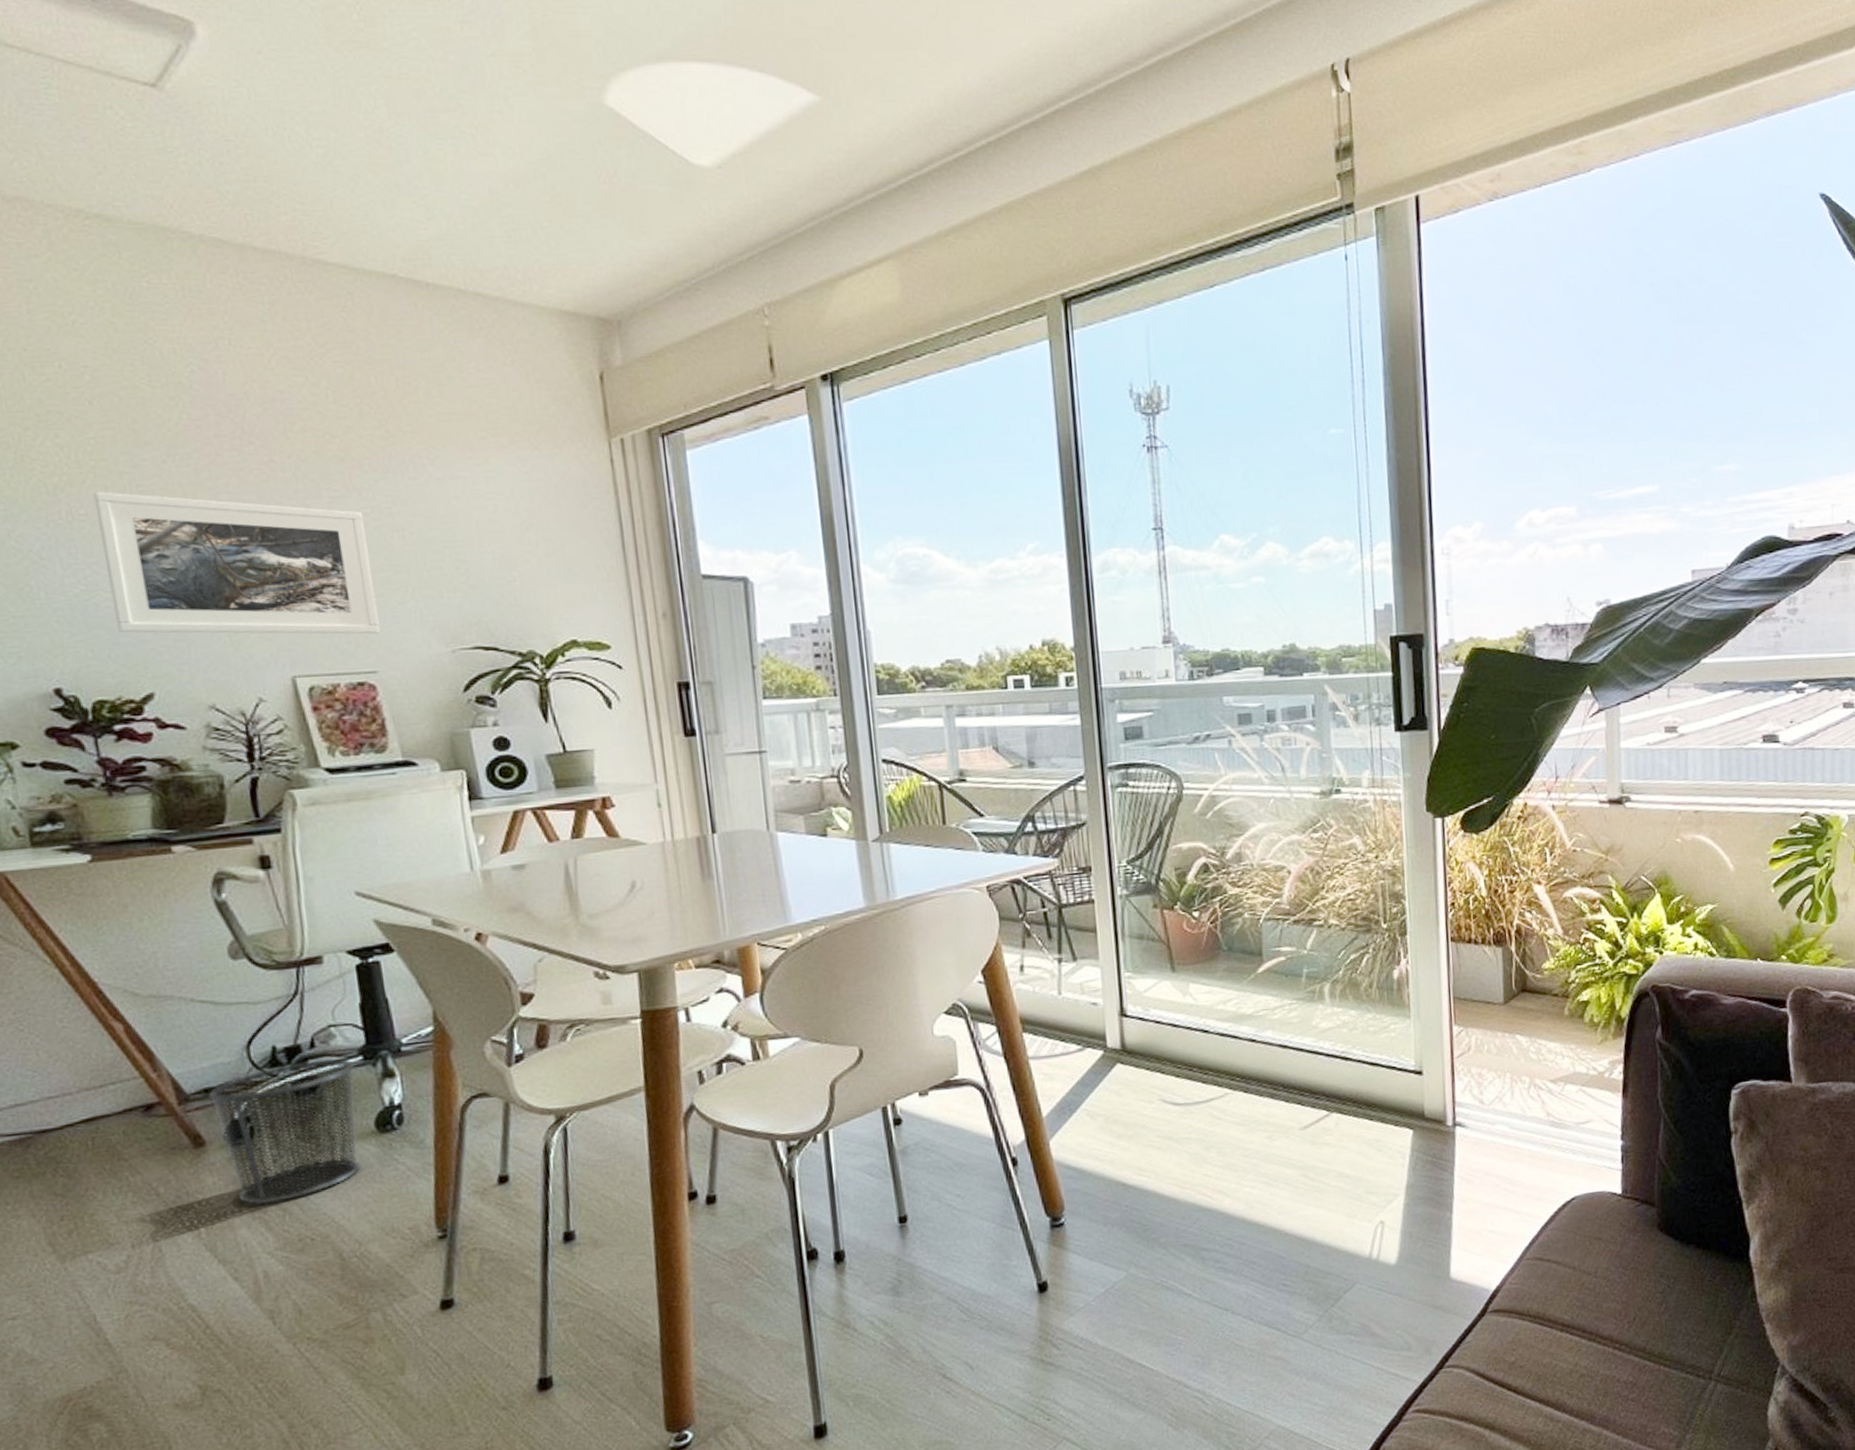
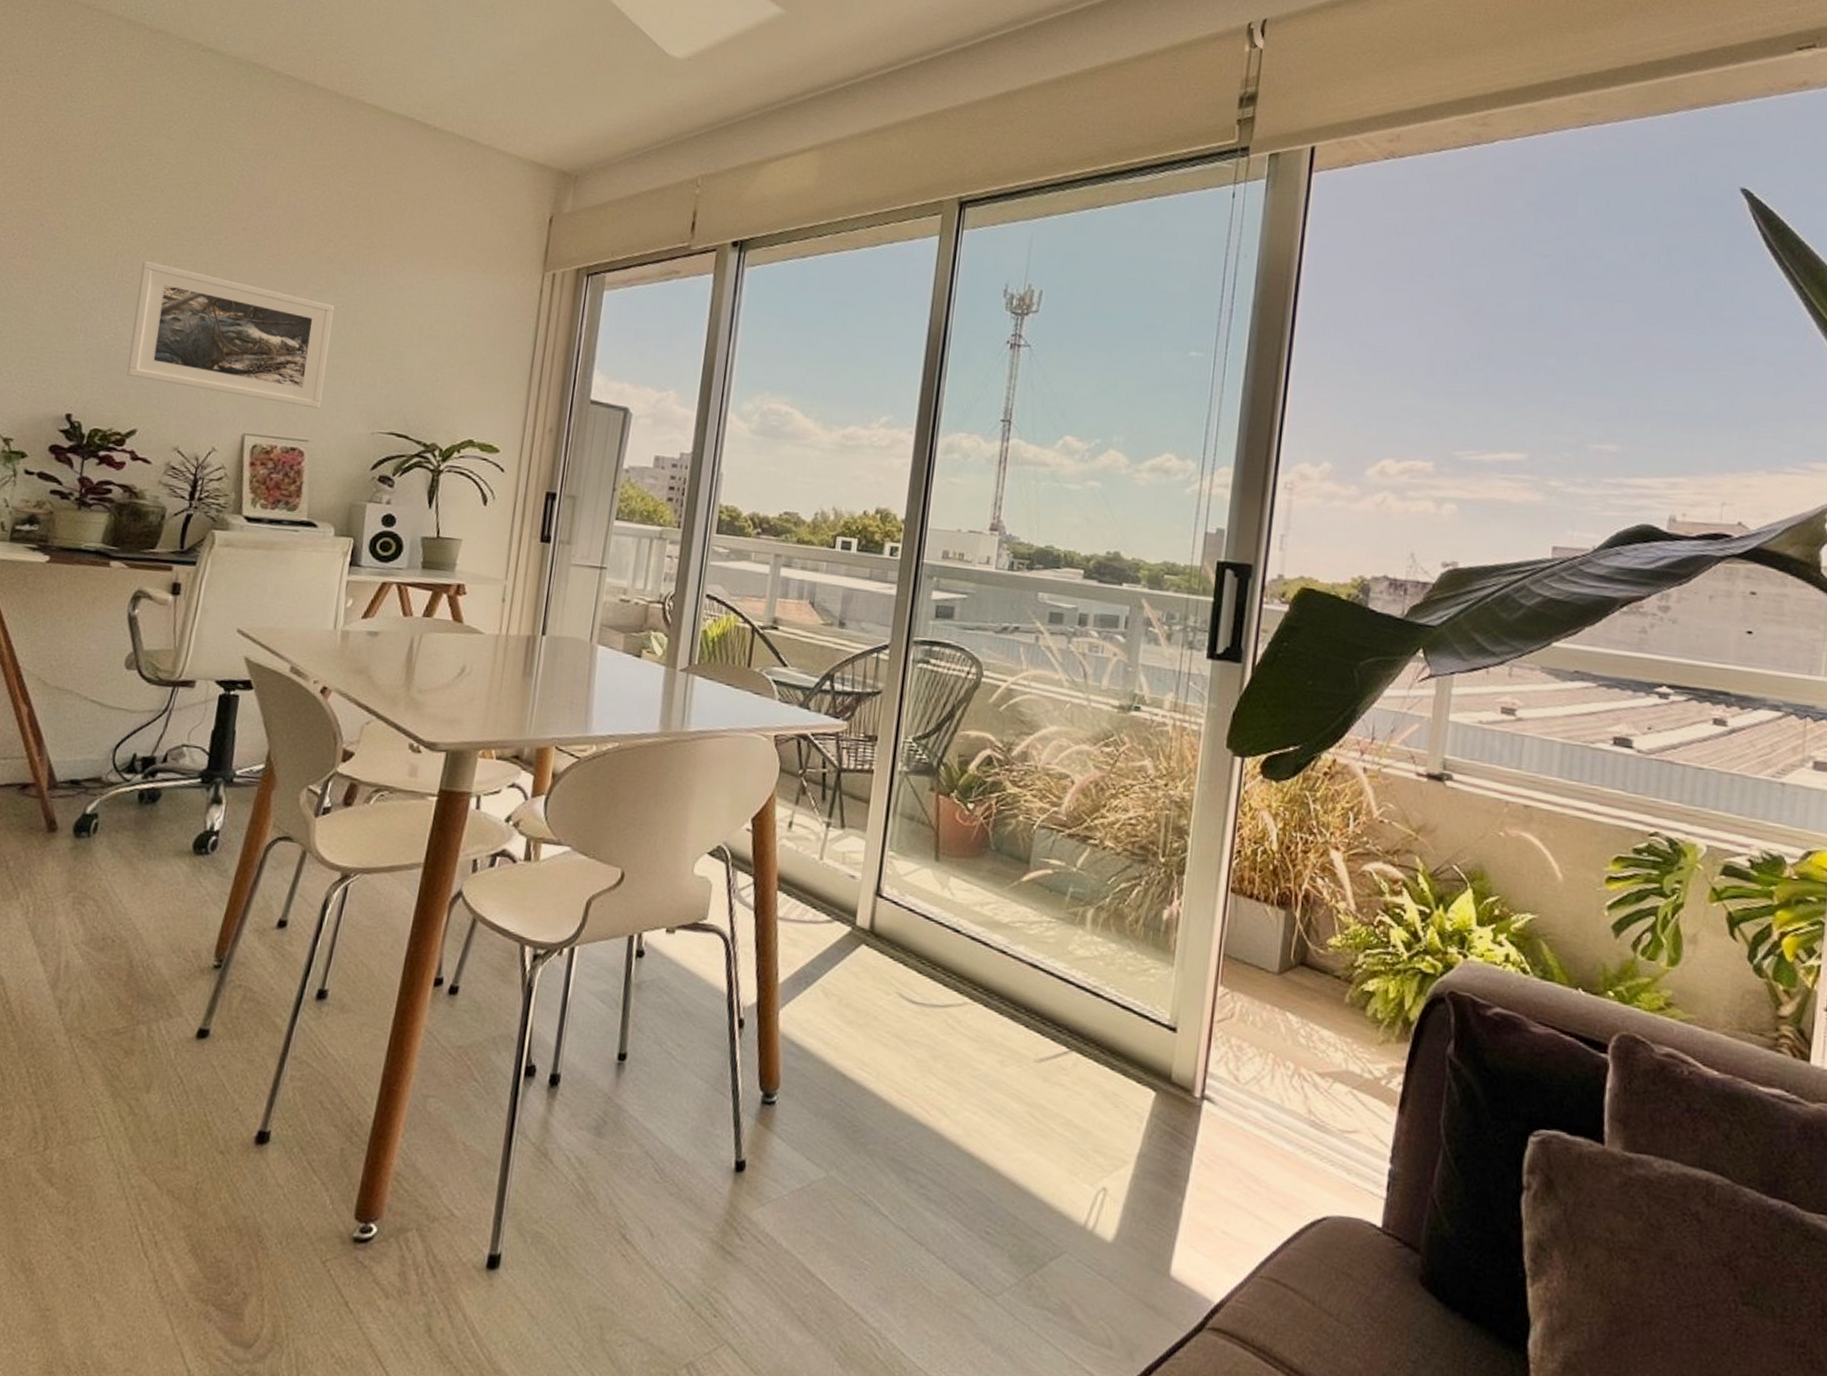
waste bin: present [208,1058,361,1205] -> none [67,772,193,899]

